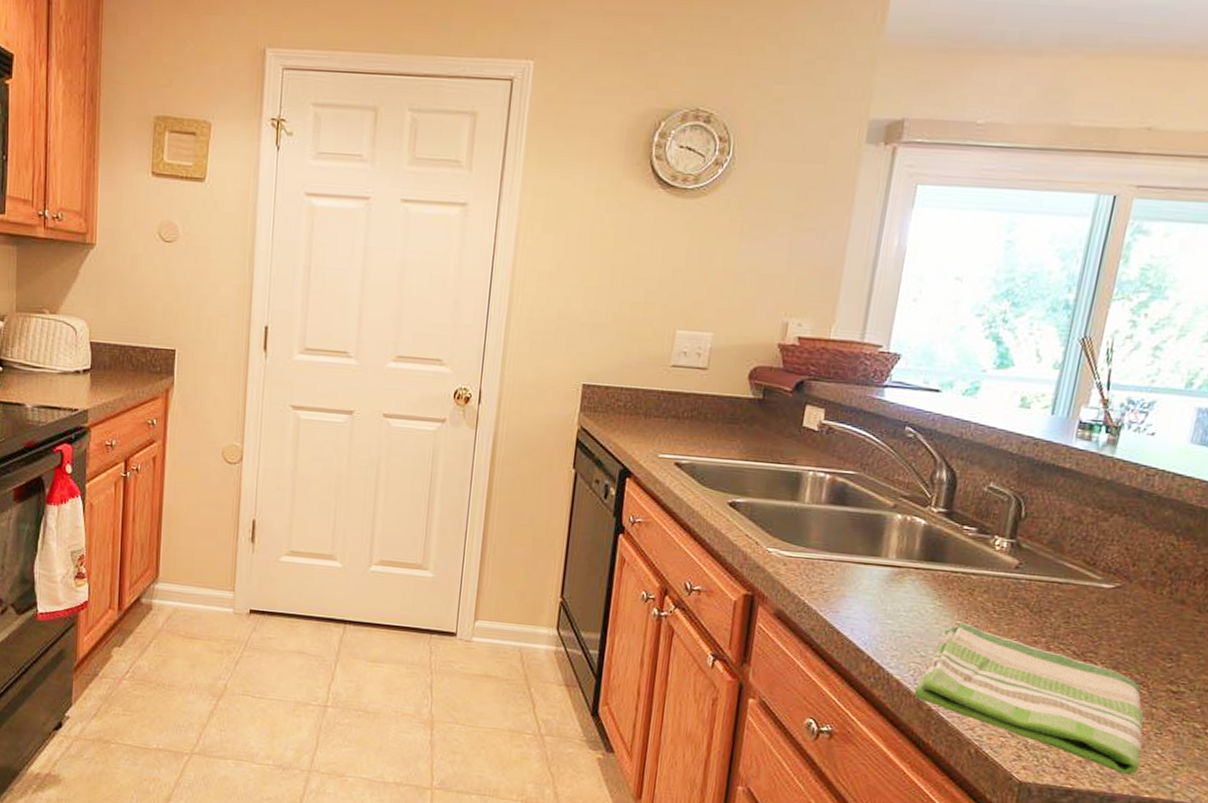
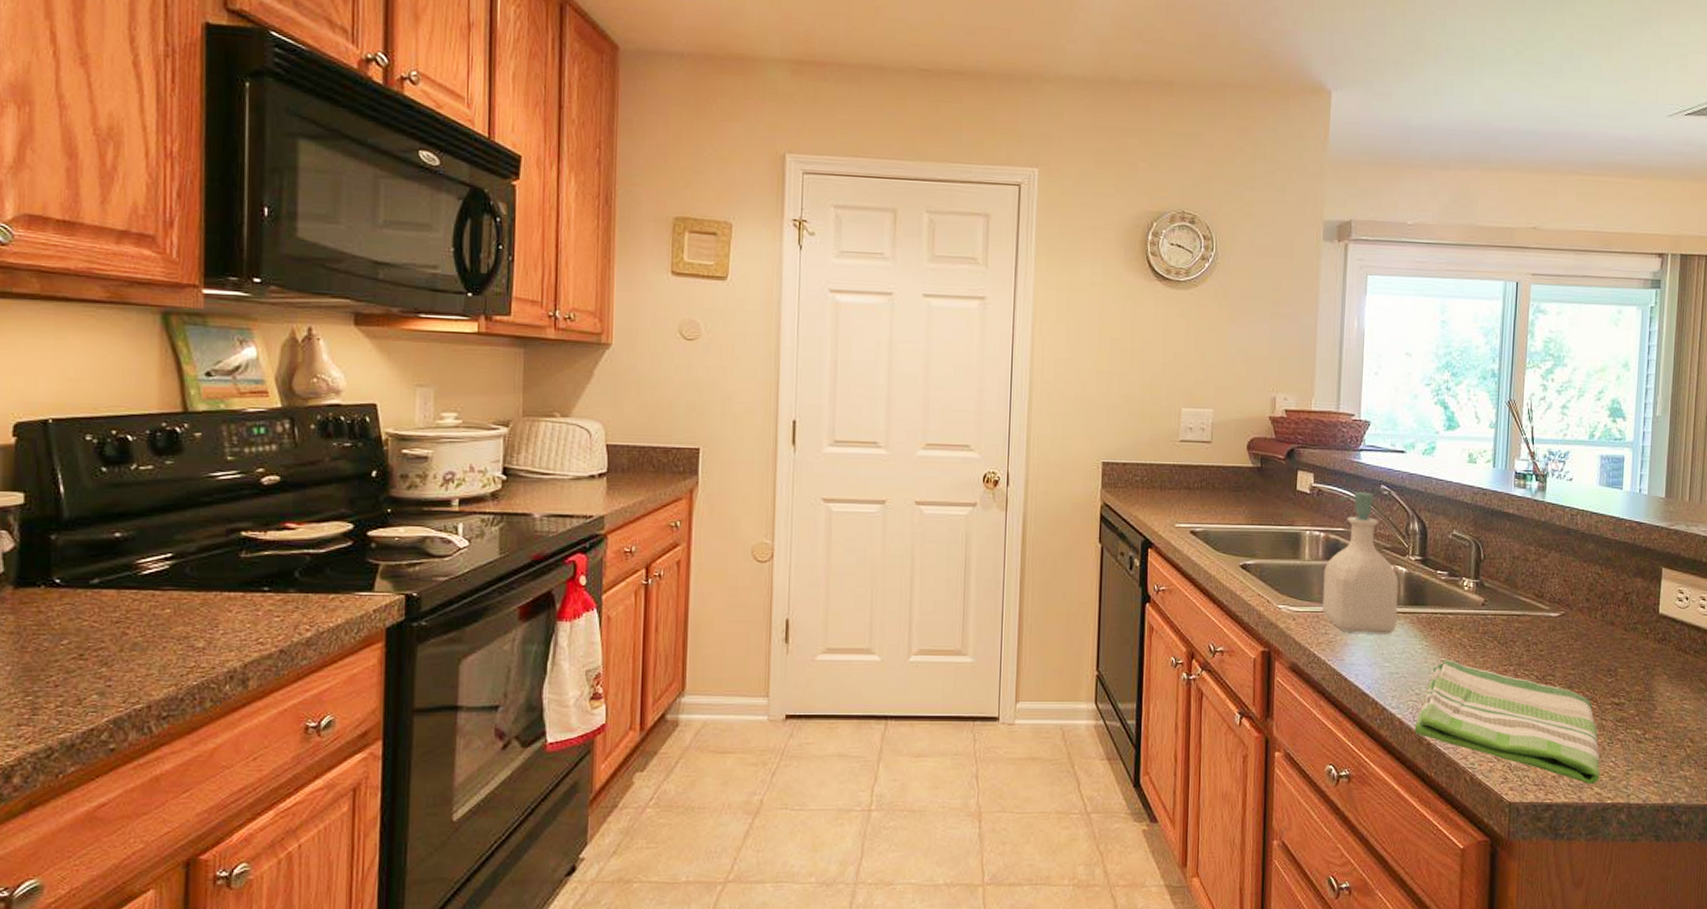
soap bottle: none [819,432,915,590] -> present [1322,492,1398,634]

